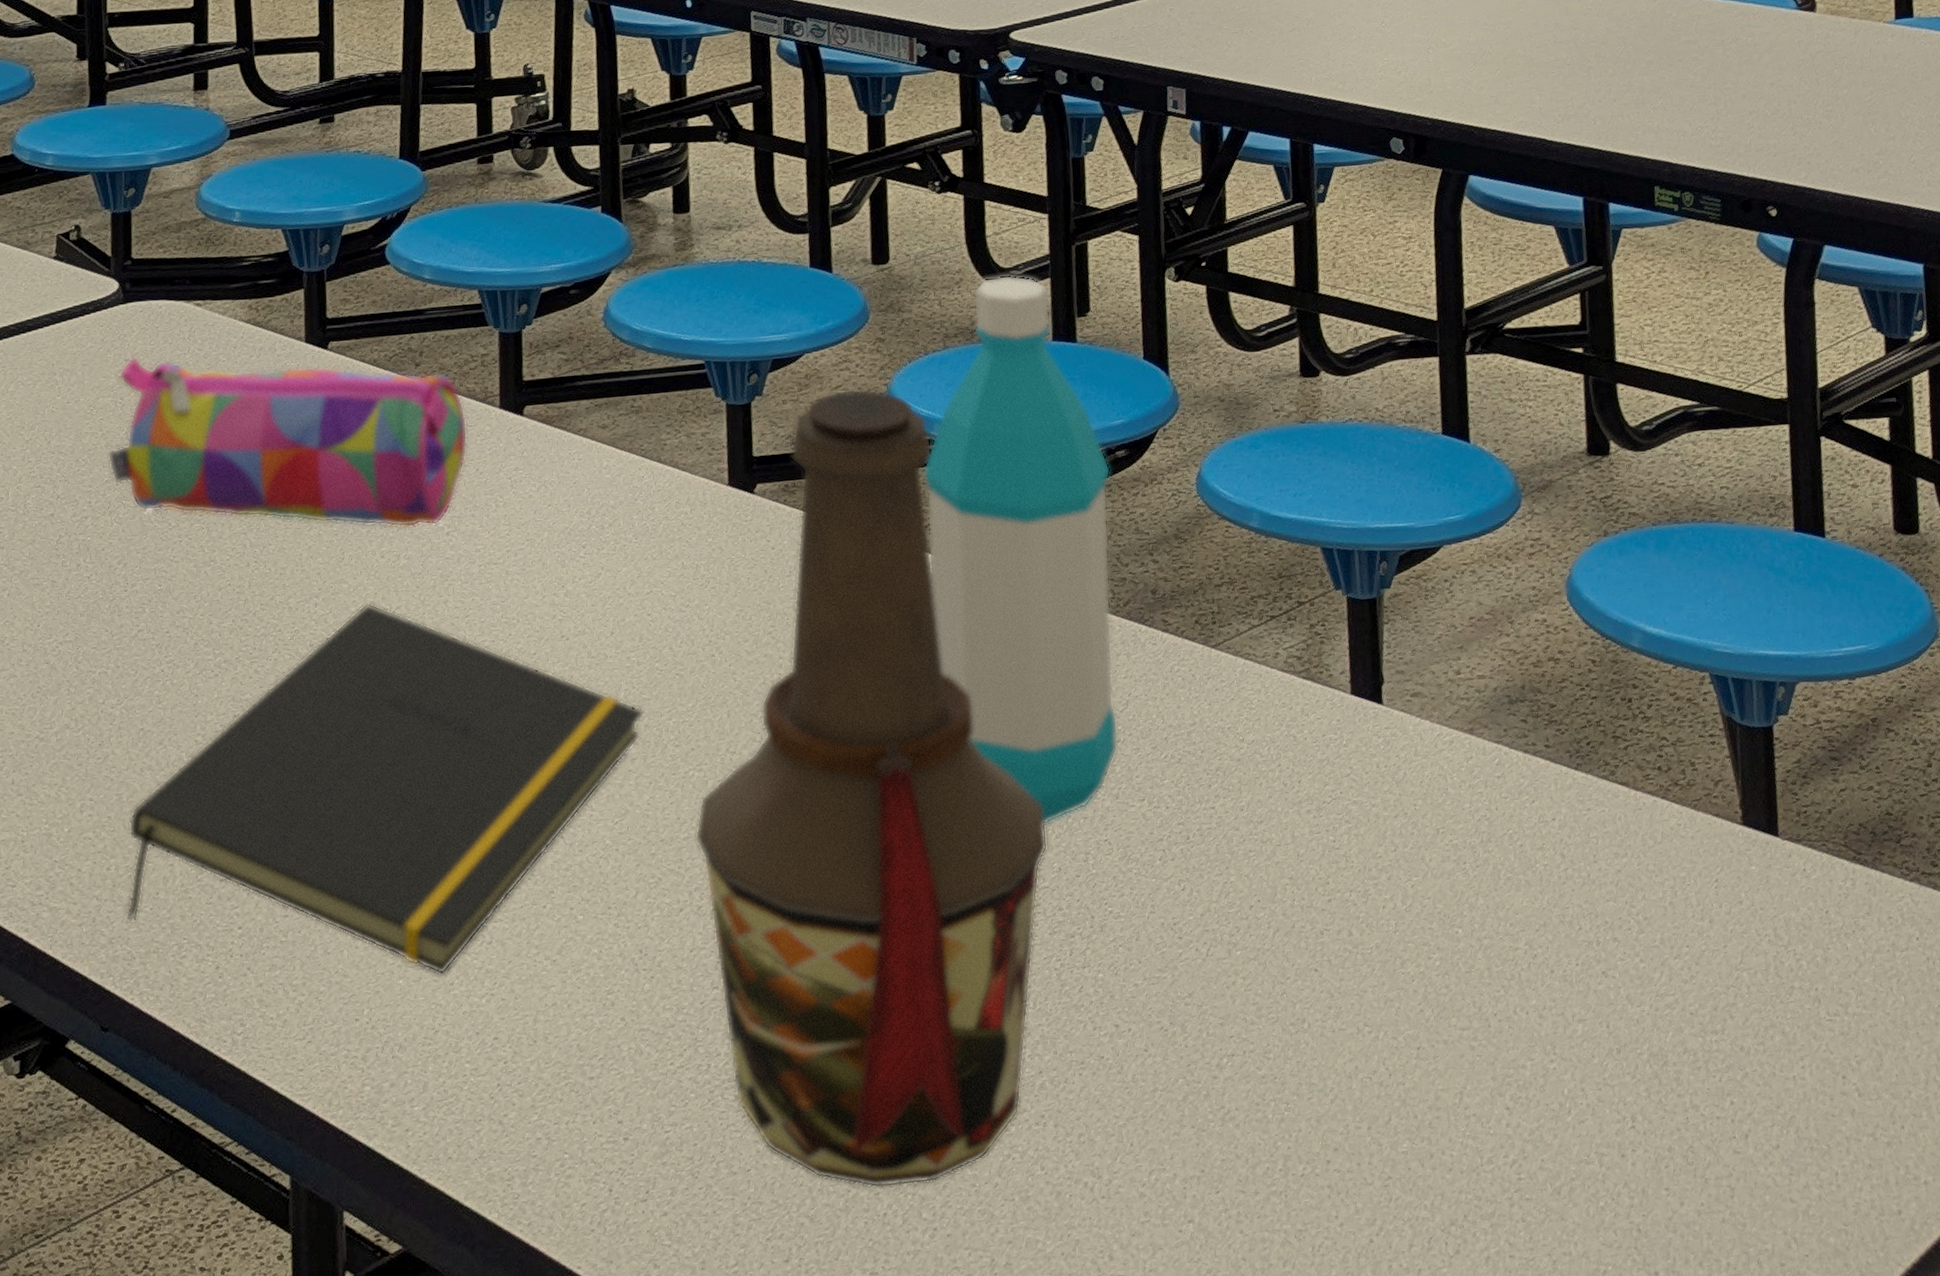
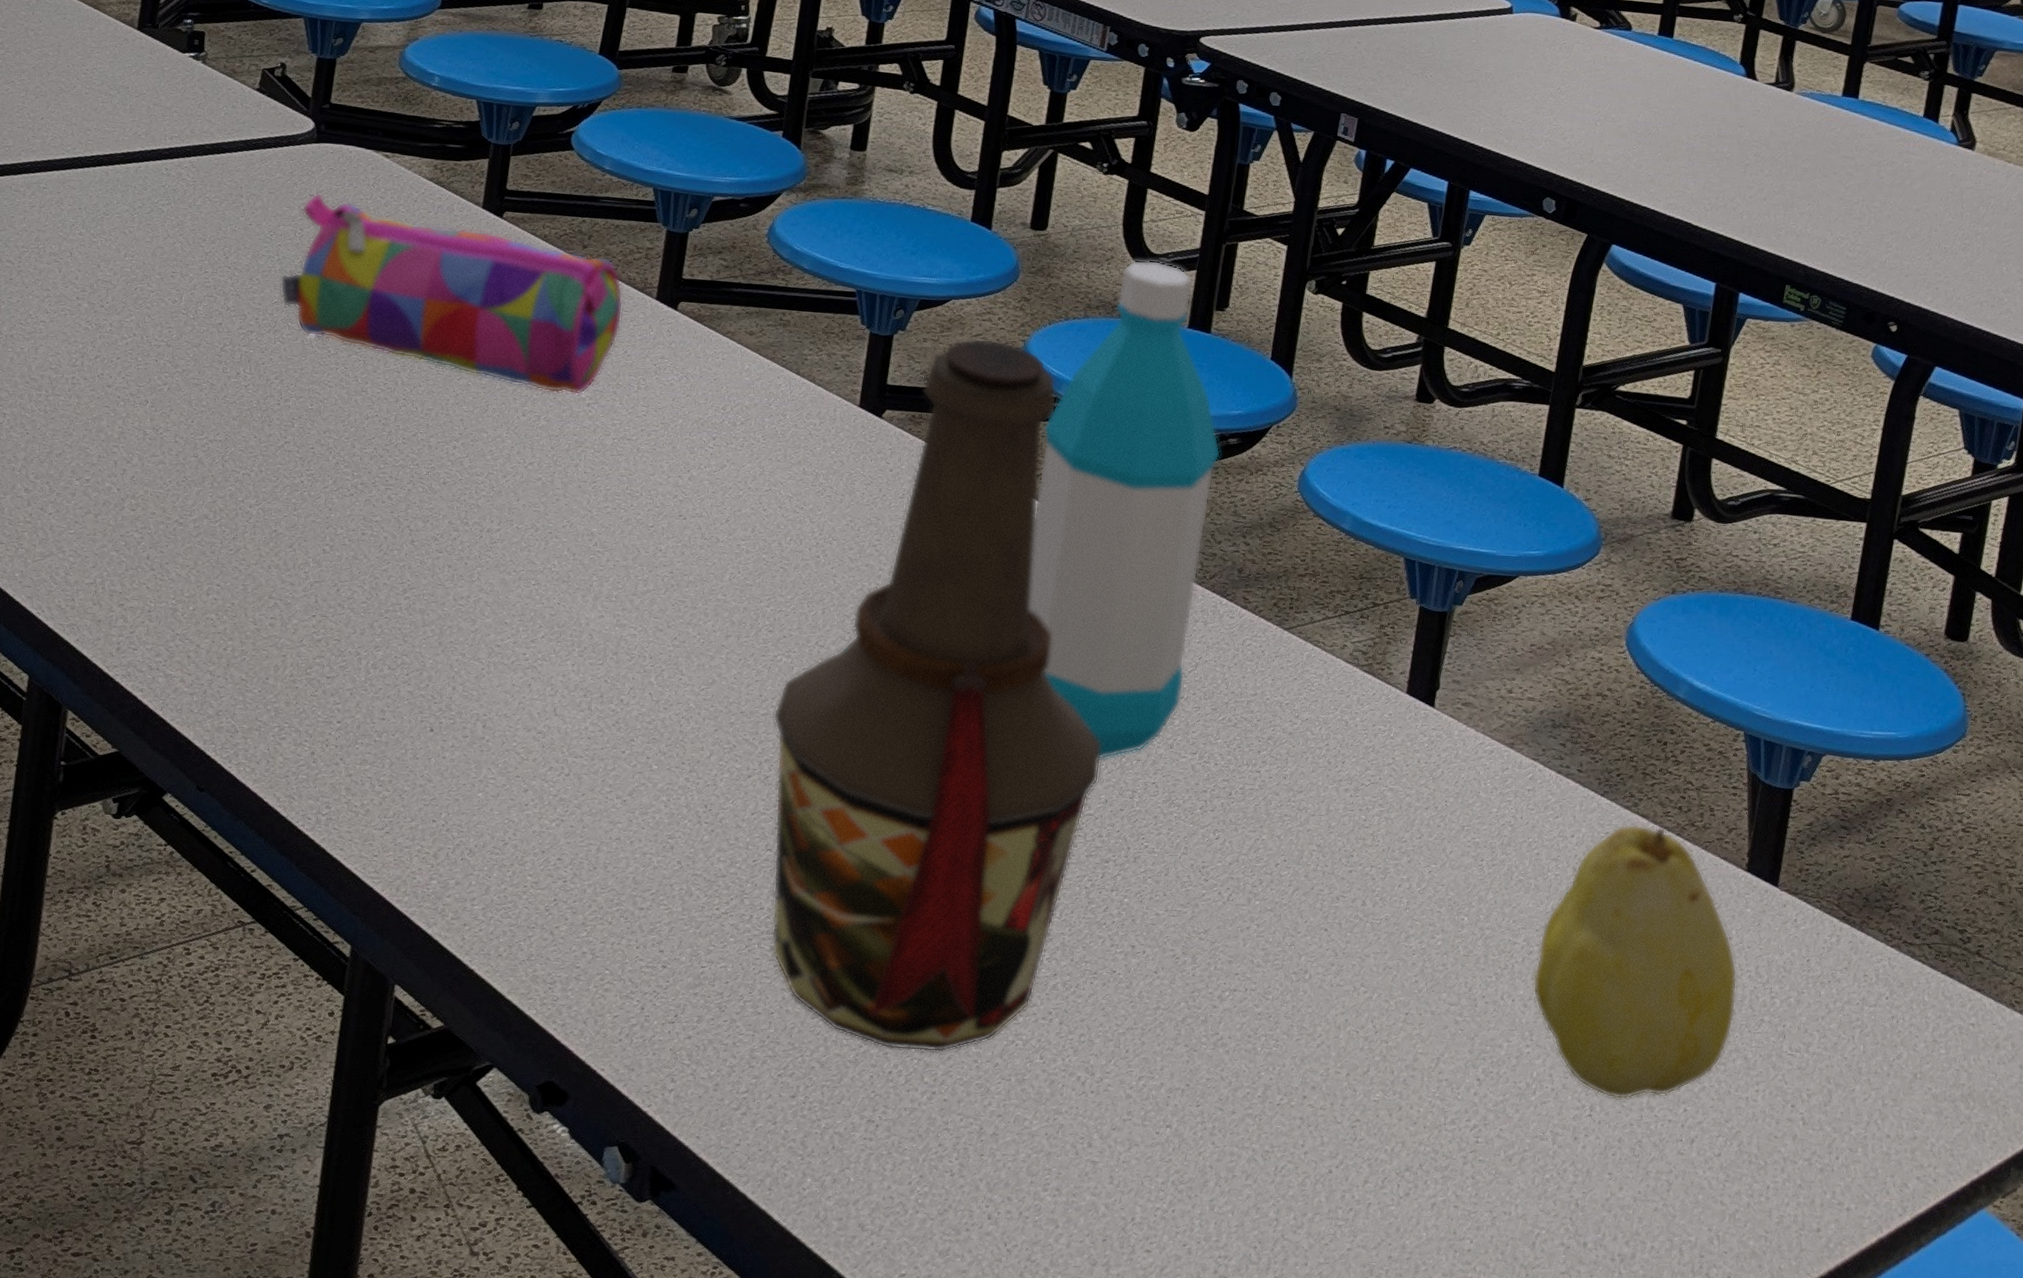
notepad: present [126,602,645,975] -> none [236,454,746,795]
fruit: none [1542,792,1763,1104] -> present [1532,824,1738,1100]

